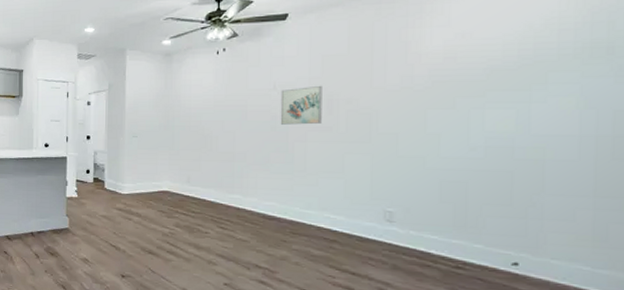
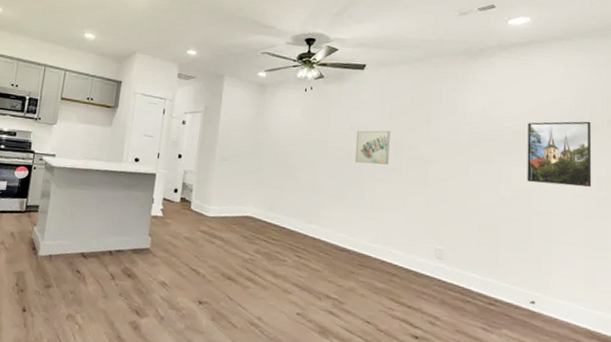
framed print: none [508,41,607,126] -> present [527,121,592,187]

